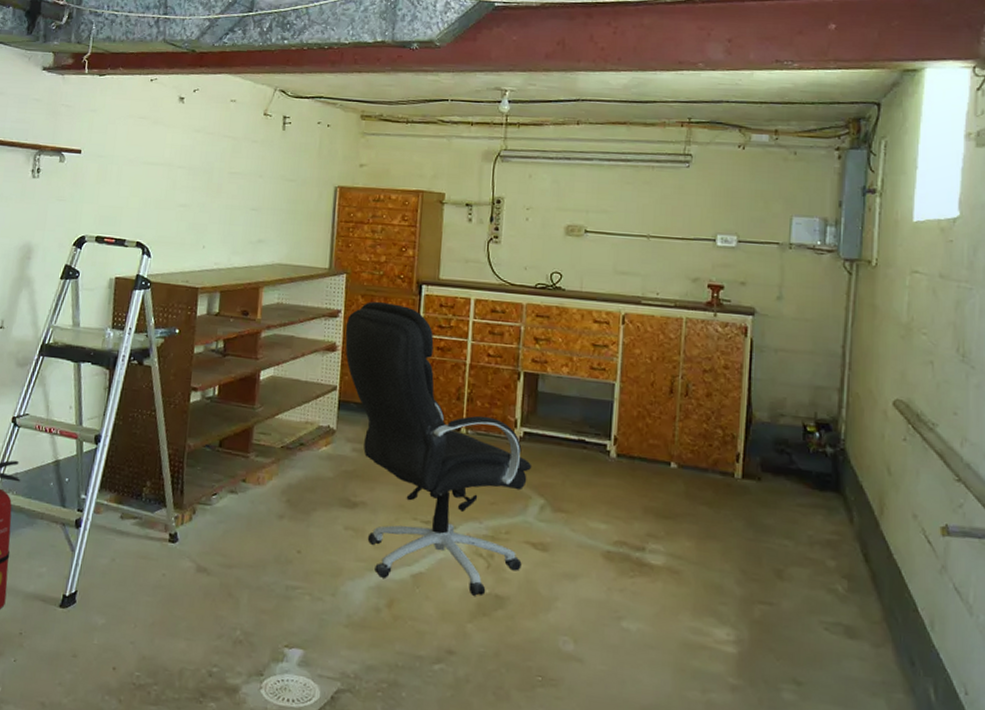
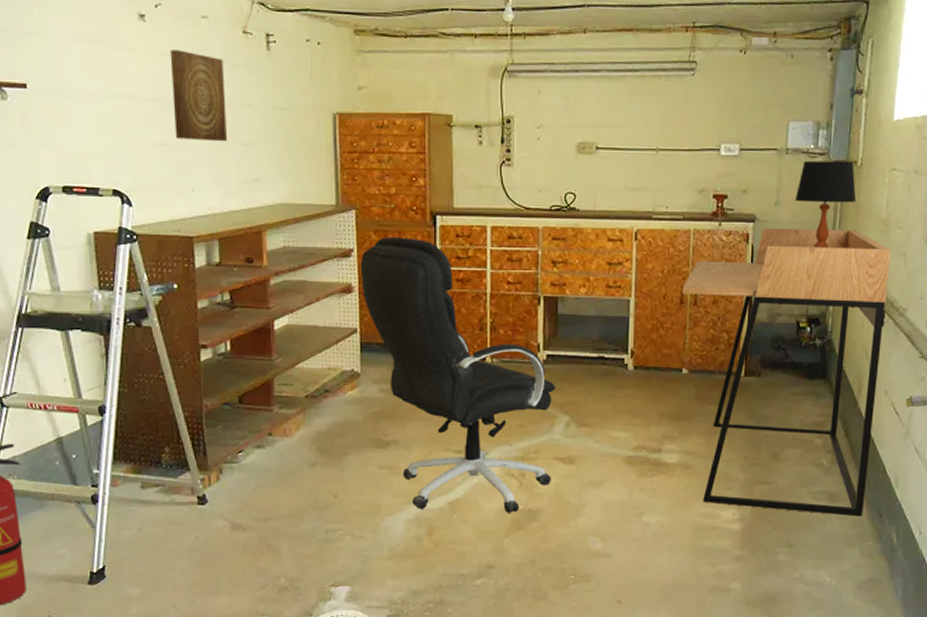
wall art: none [195,127,244,207] -> present [170,49,228,142]
desk: none [672,322,915,661] -> present [682,228,891,517]
table lamp: none [799,256,872,350] -> present [795,160,857,249]

